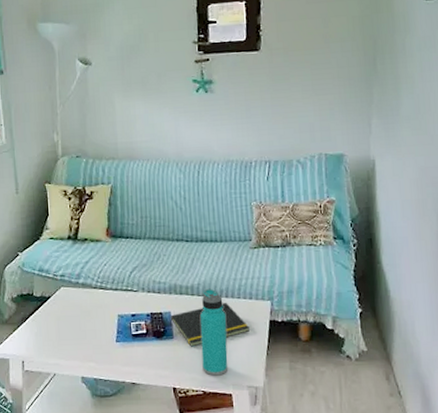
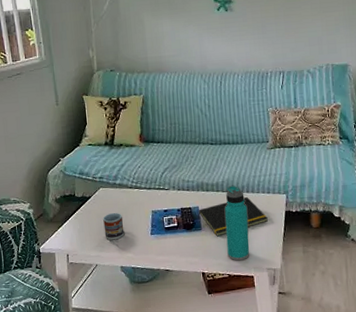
cup: none [62,315,87,347] -> present [102,212,125,240]

